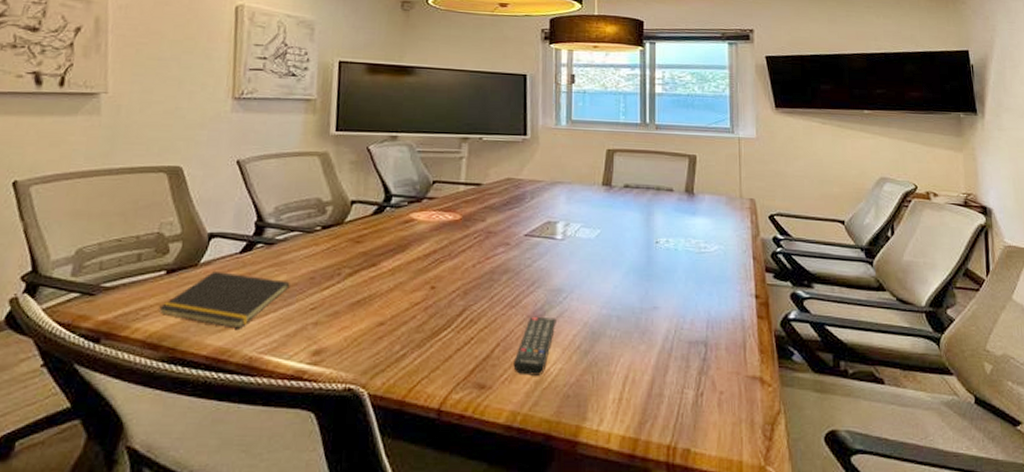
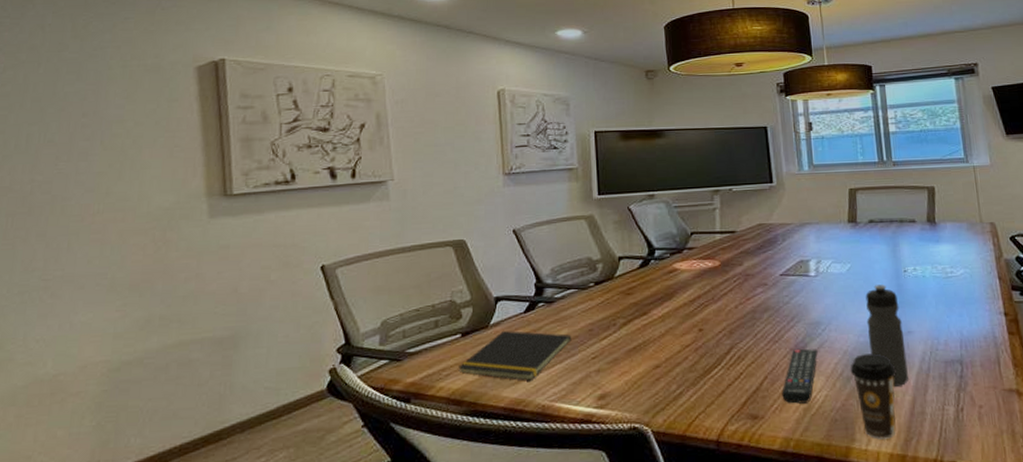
coffee cup: none [588,327,637,420] -> present [850,353,896,439]
water bottle: none [611,255,649,365] -> present [866,285,908,387]

